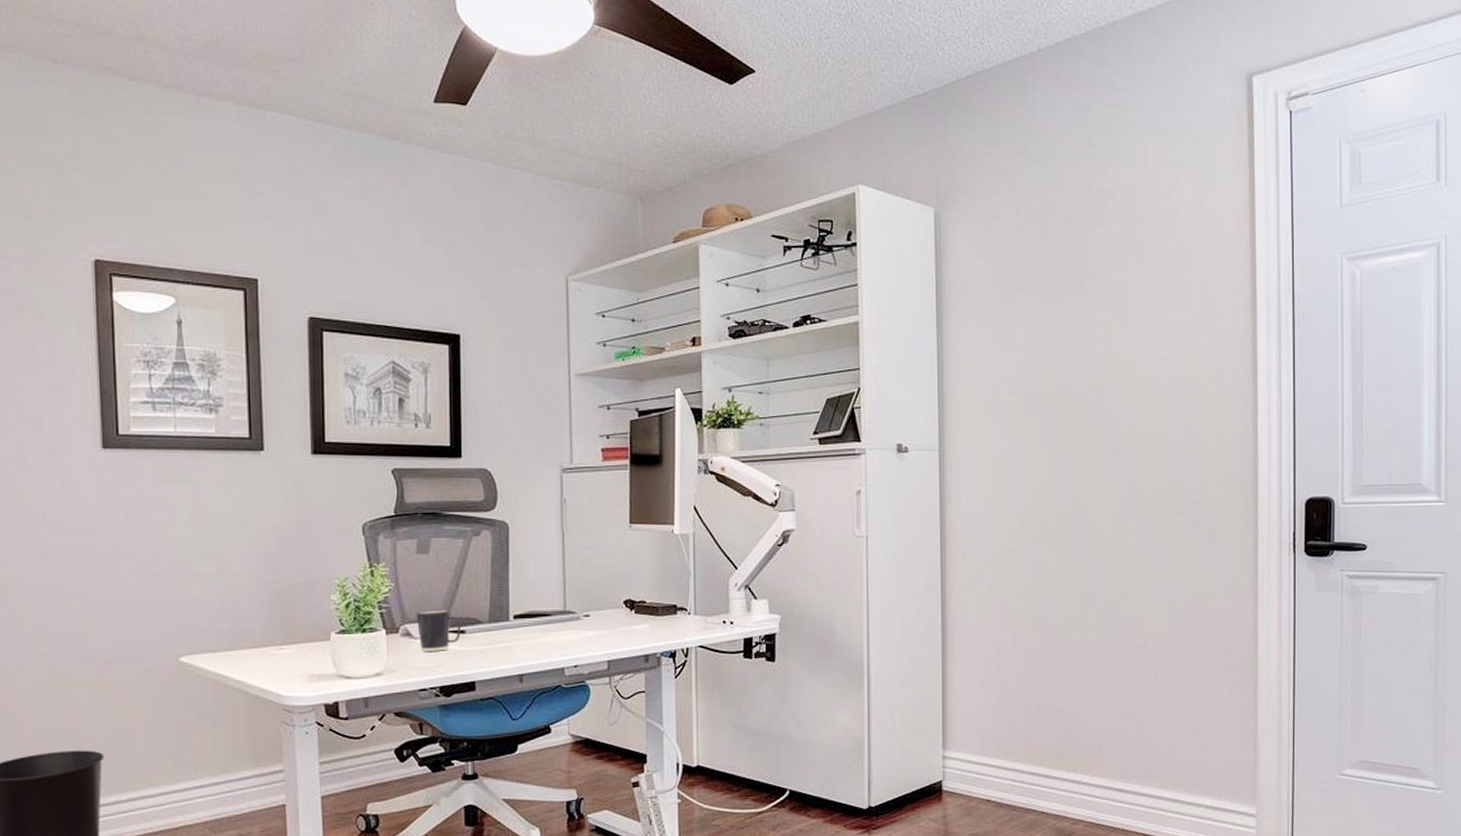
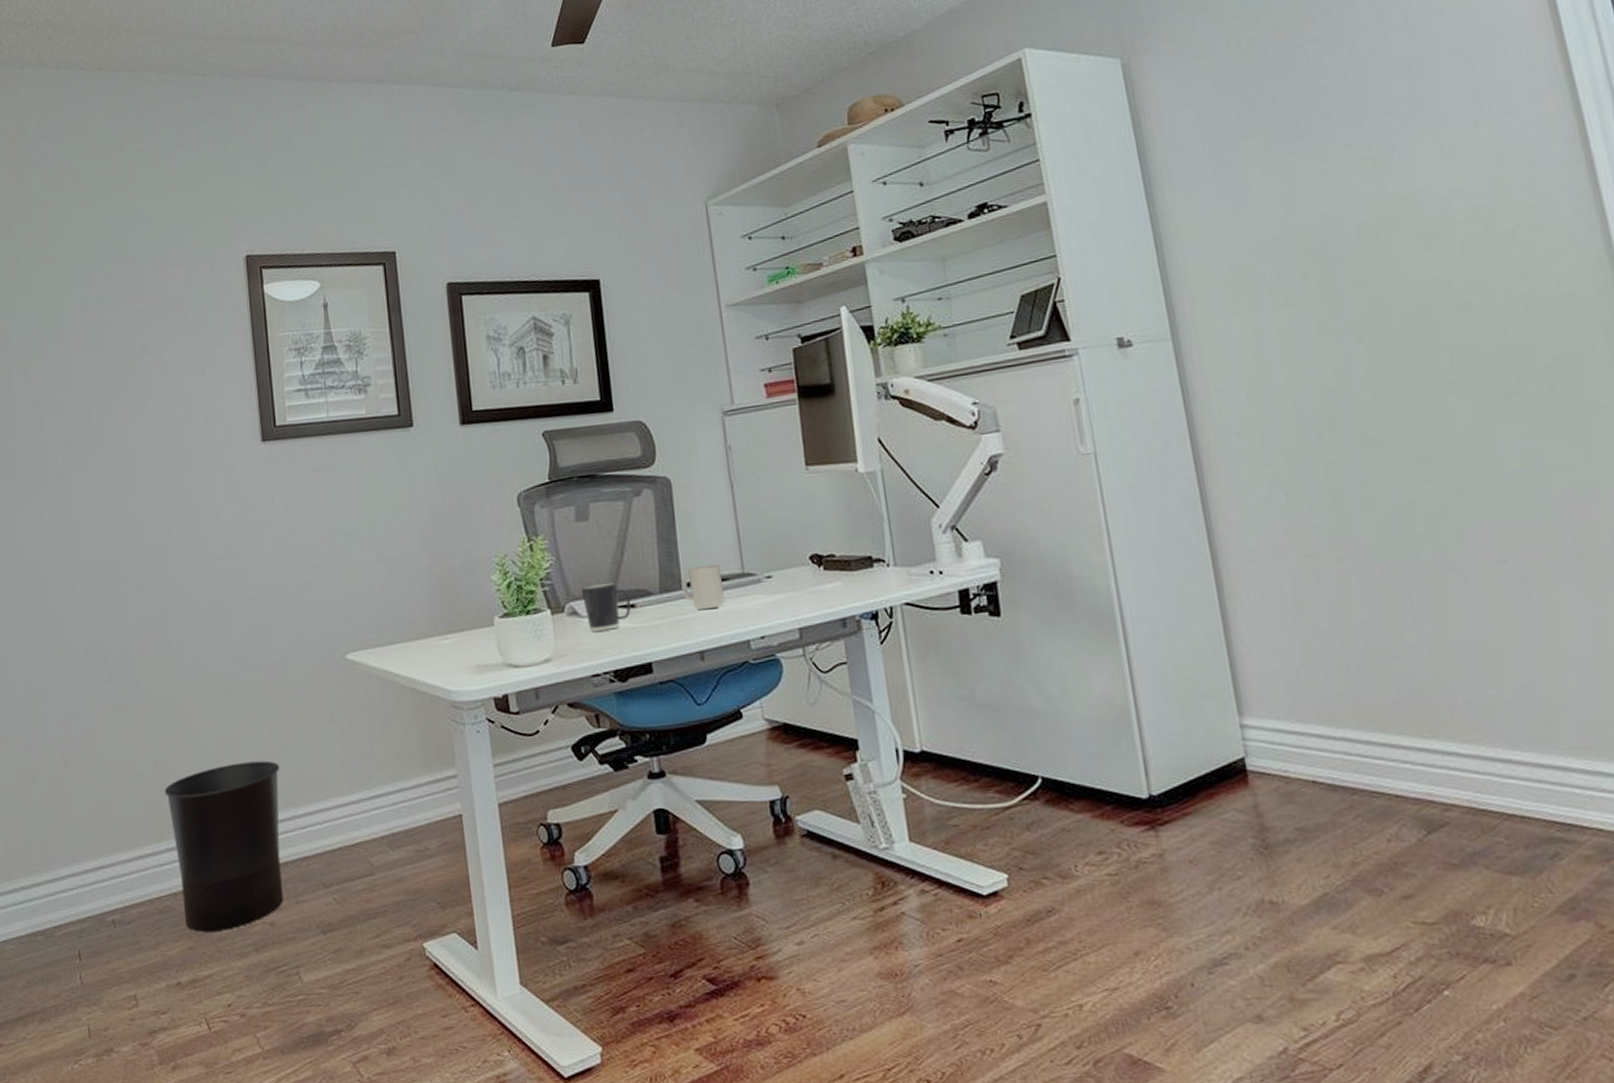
cup: none [510,601,547,640] -> present [682,564,726,610]

